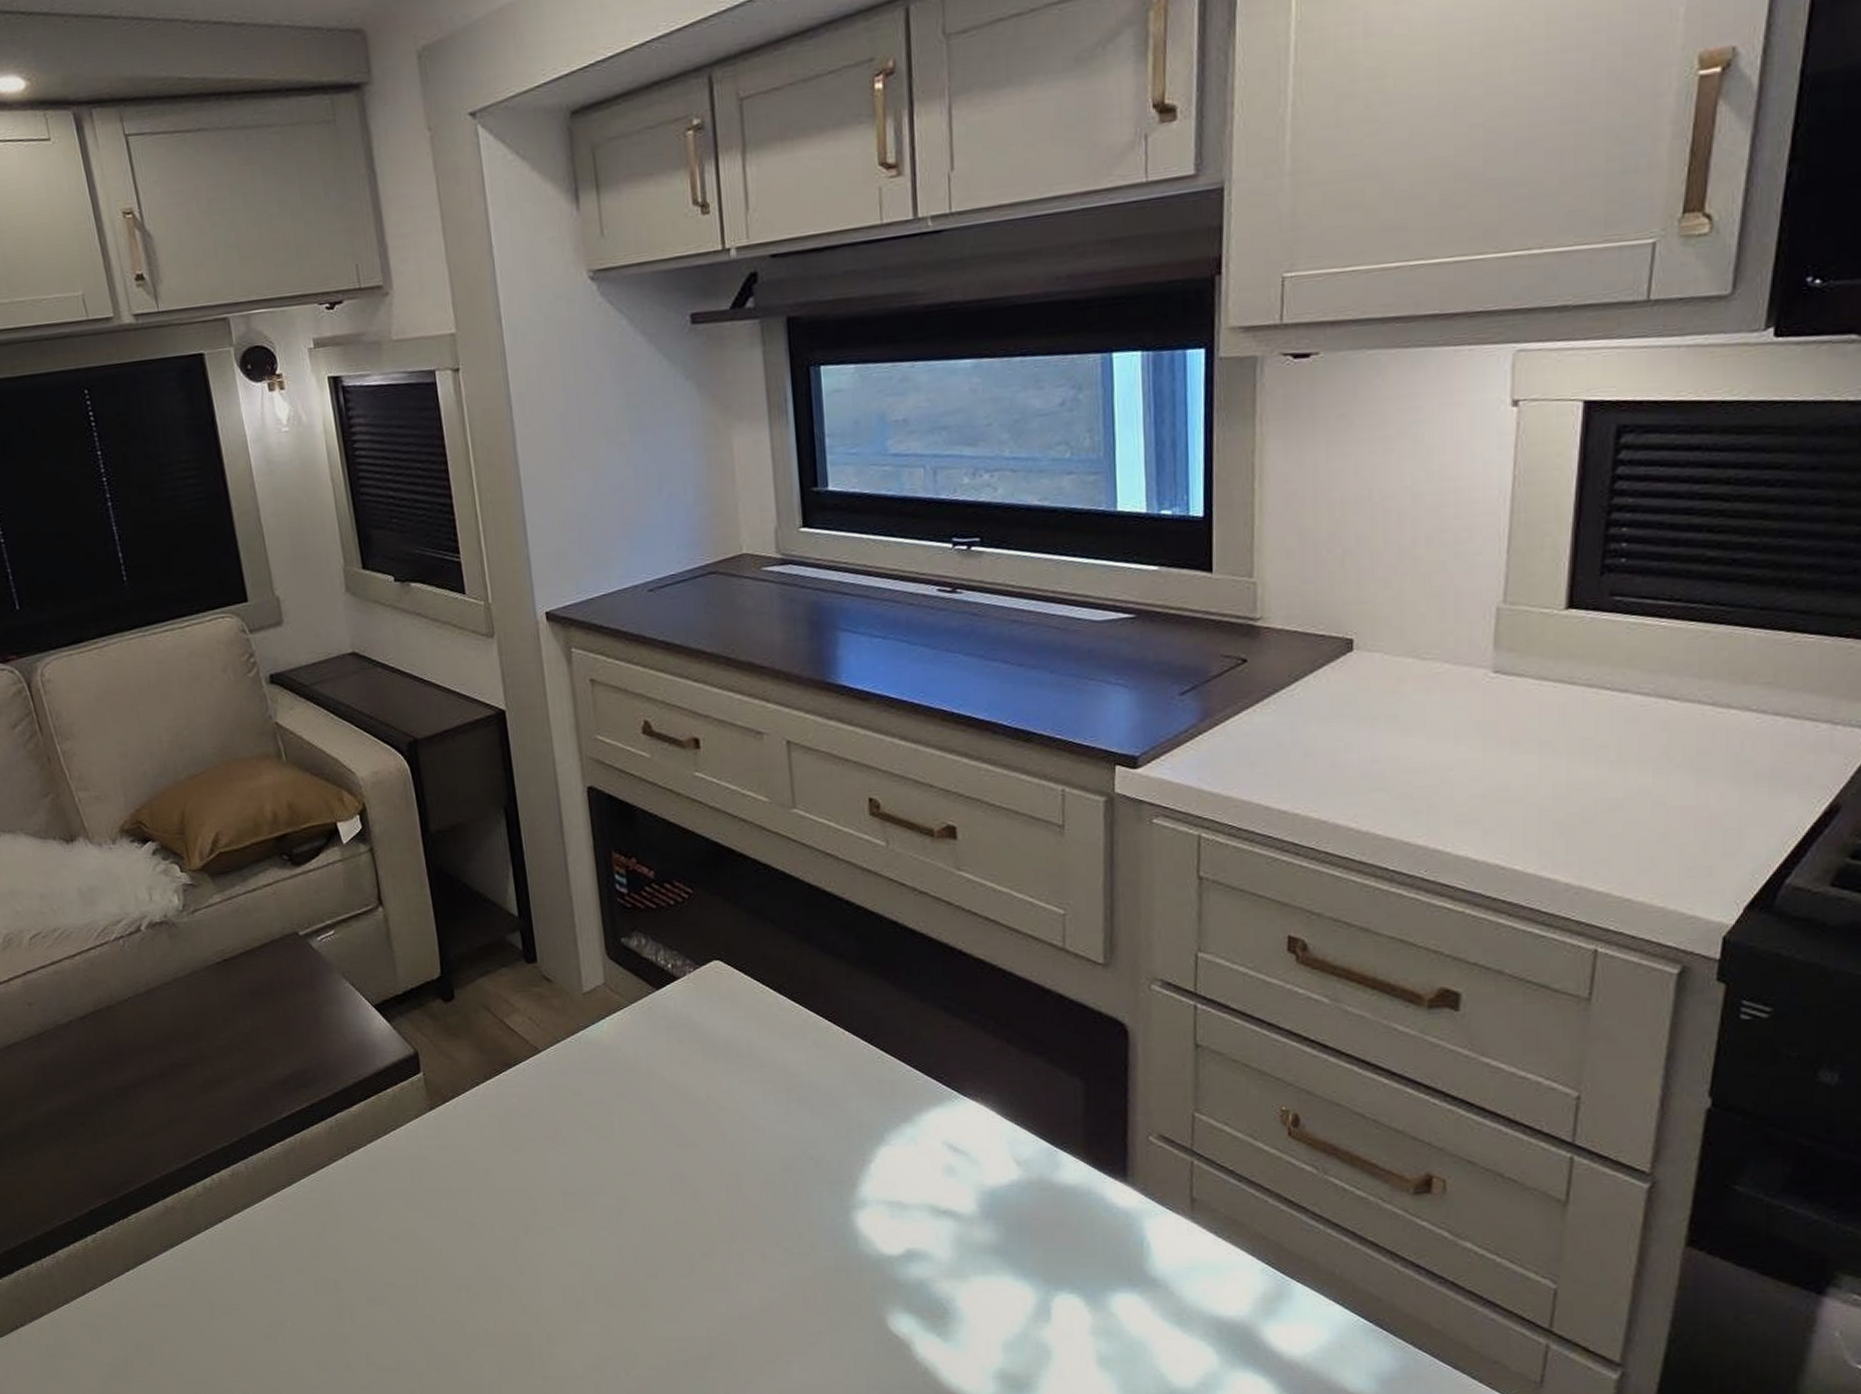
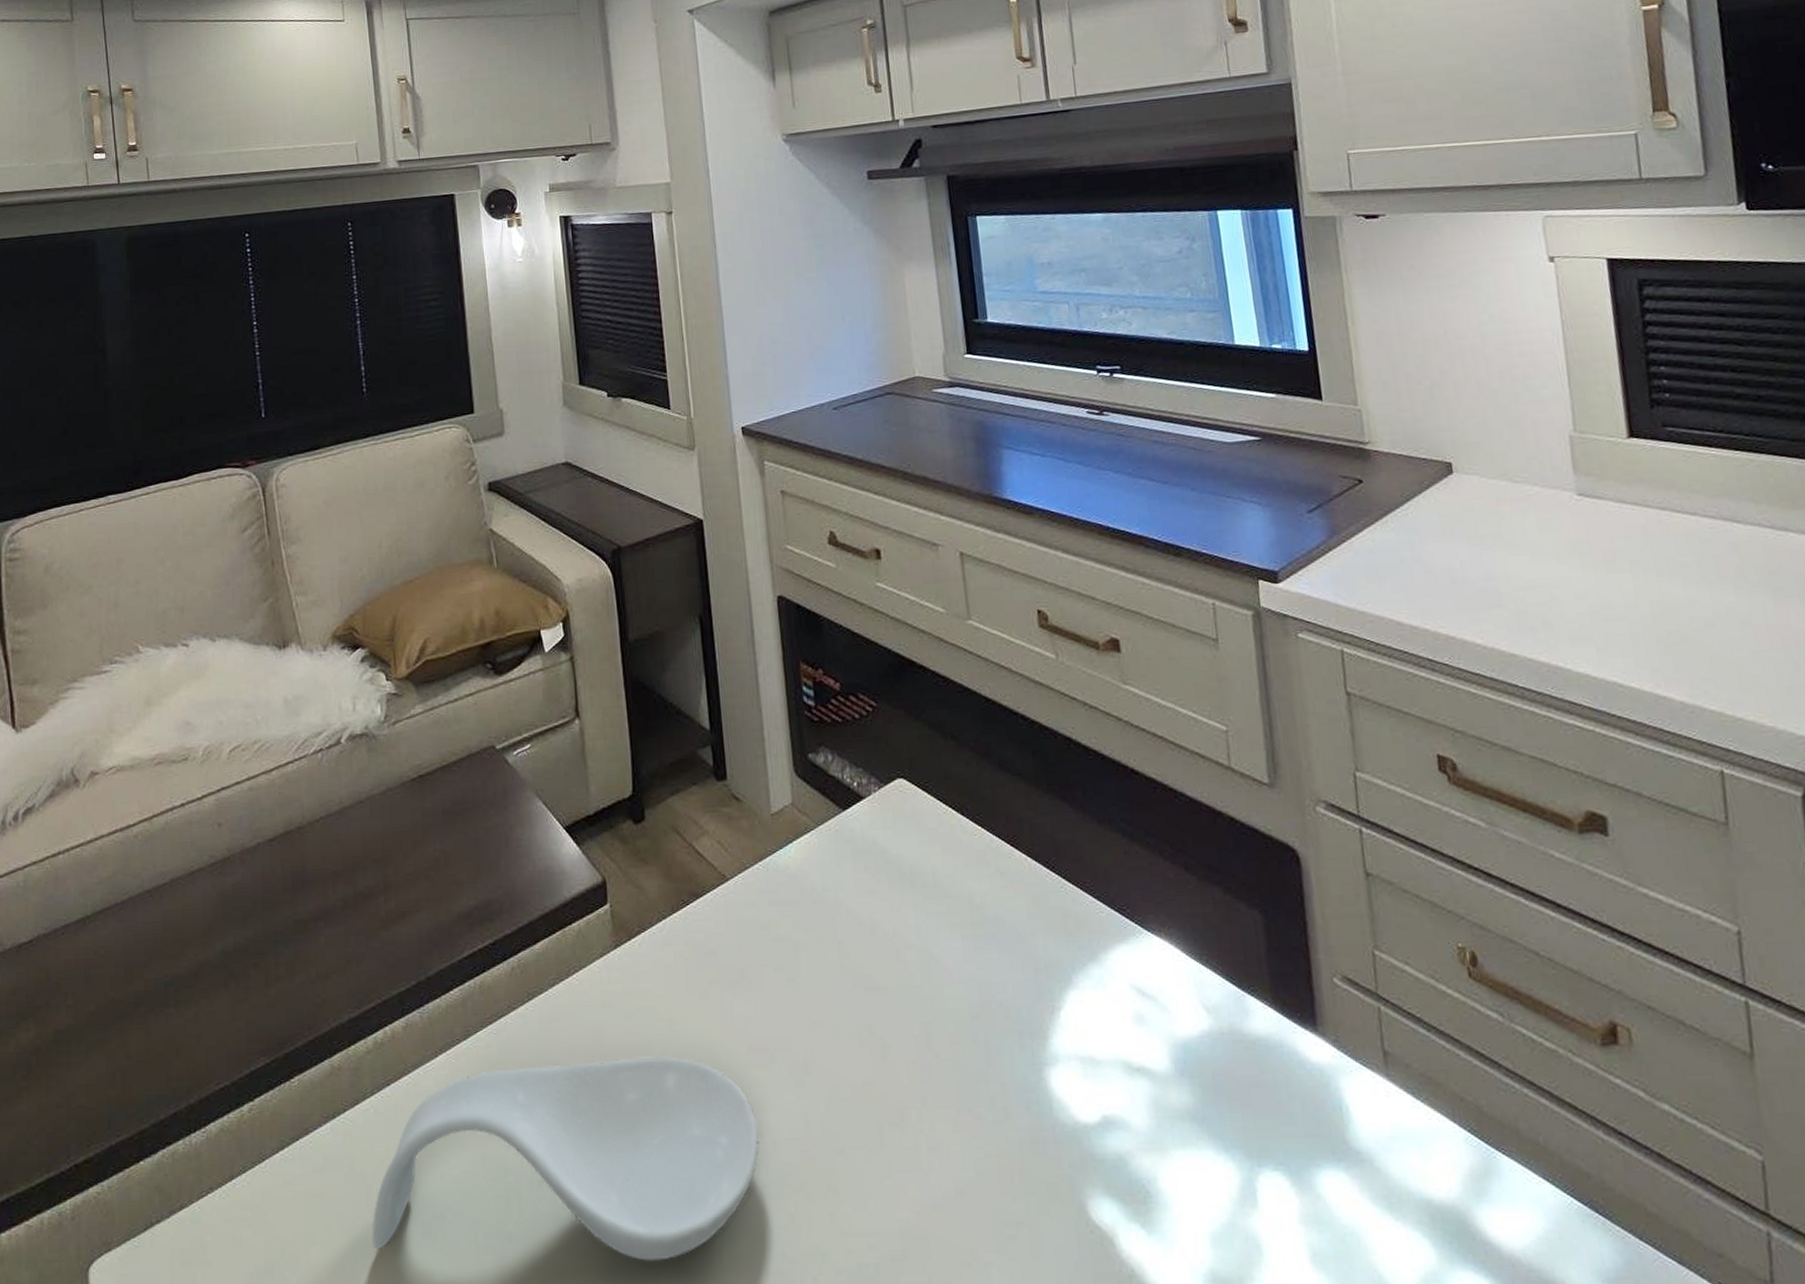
spoon rest: none [217,1200,576,1358] -> present [372,1056,760,1261]

